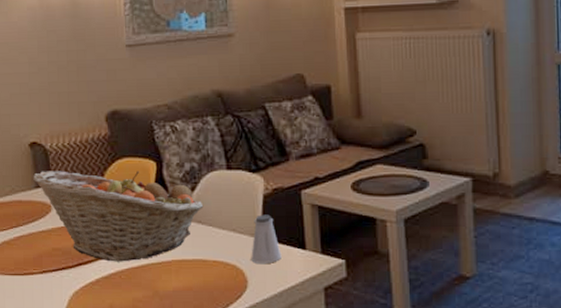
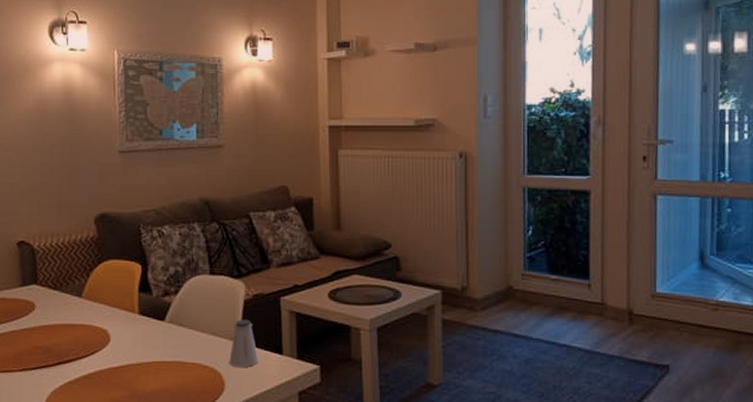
fruit basket: present [33,171,204,262] -> none [19,270,186,362]

